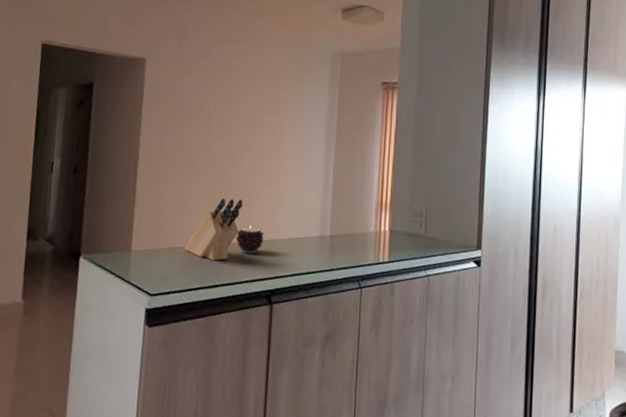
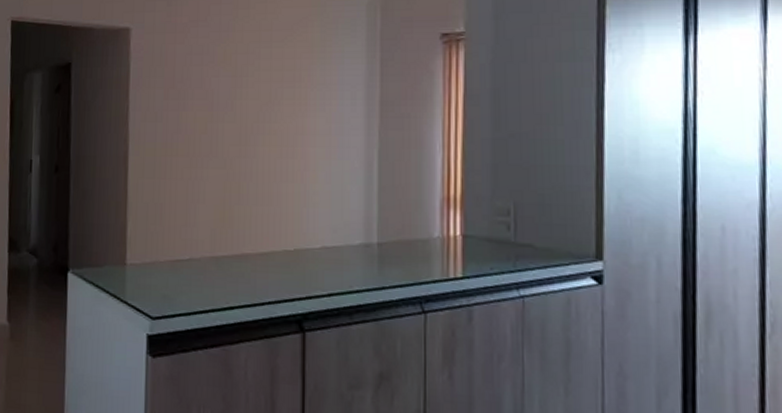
knife block: present [184,199,243,261] -> none [189,198,260,276]
candle: present [236,225,264,254] -> none [253,231,289,268]

